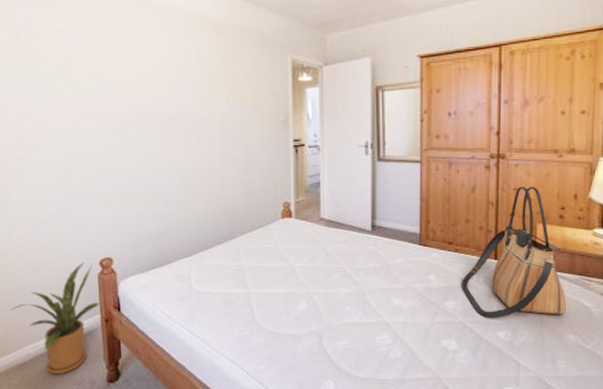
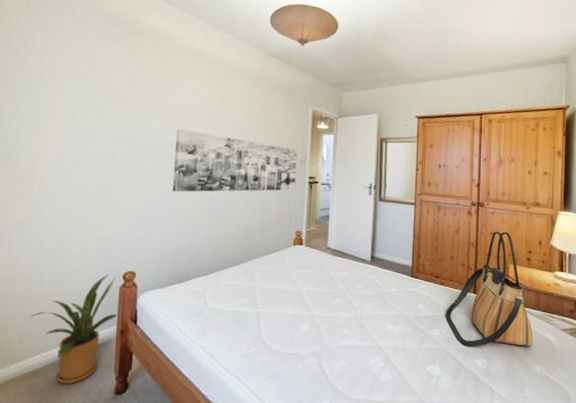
wall art: none [137,96,279,168] -> present [173,129,298,192]

